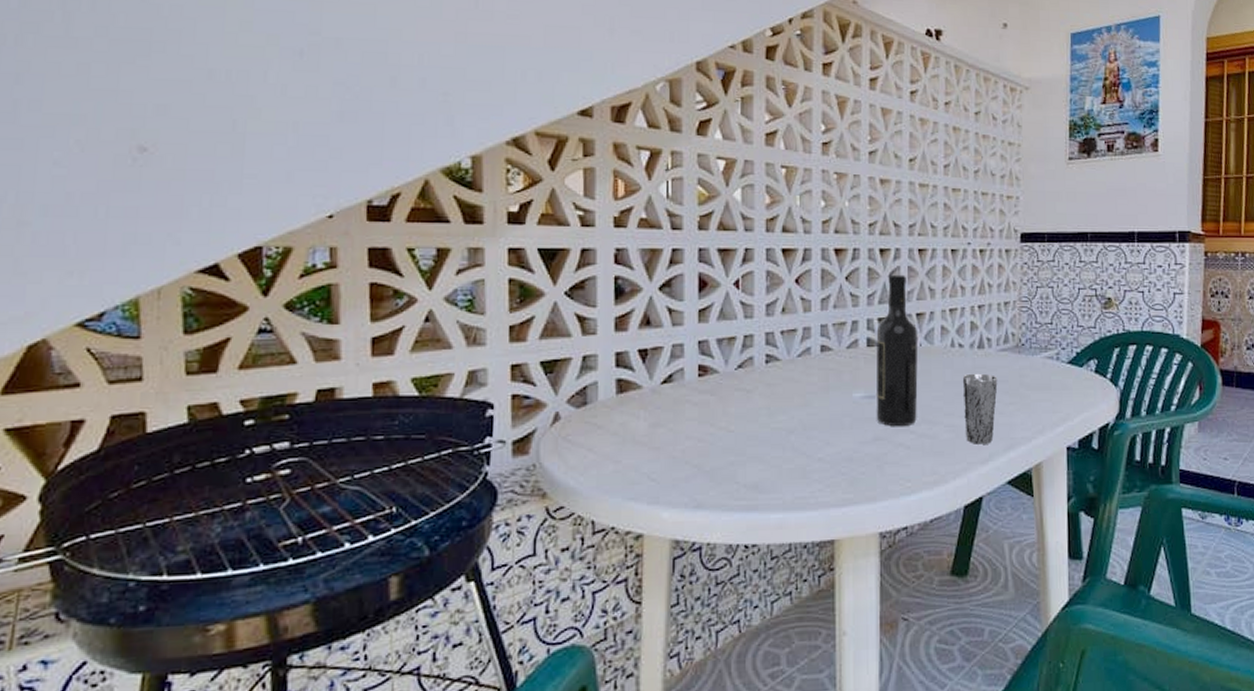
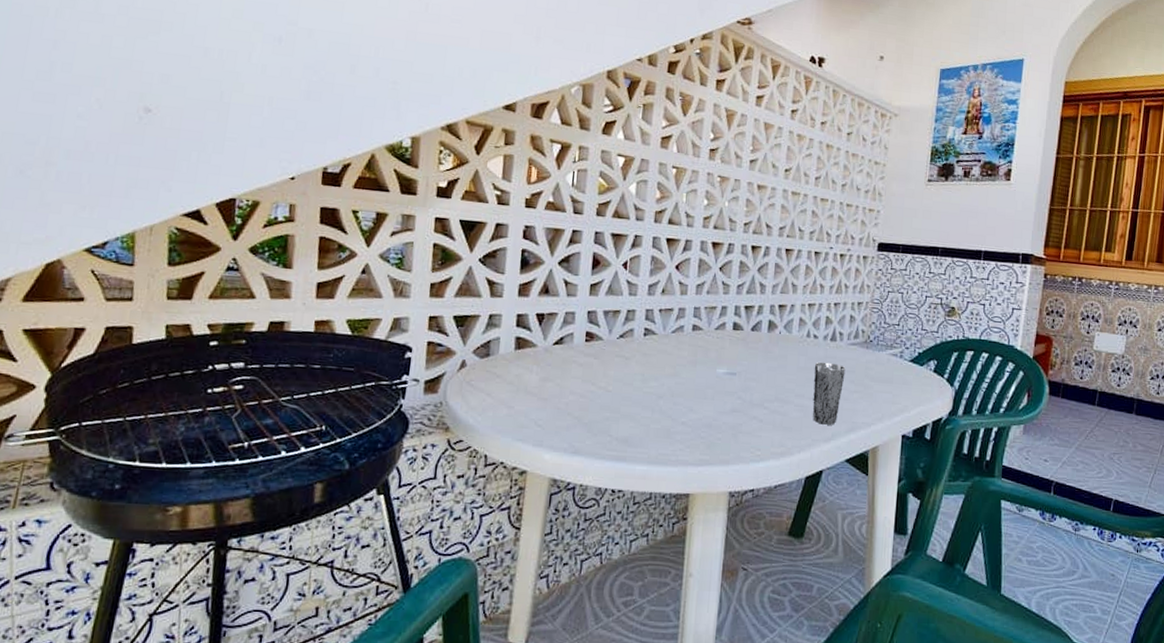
wine bottle: present [876,274,918,427] -> none [735,269,779,403]

